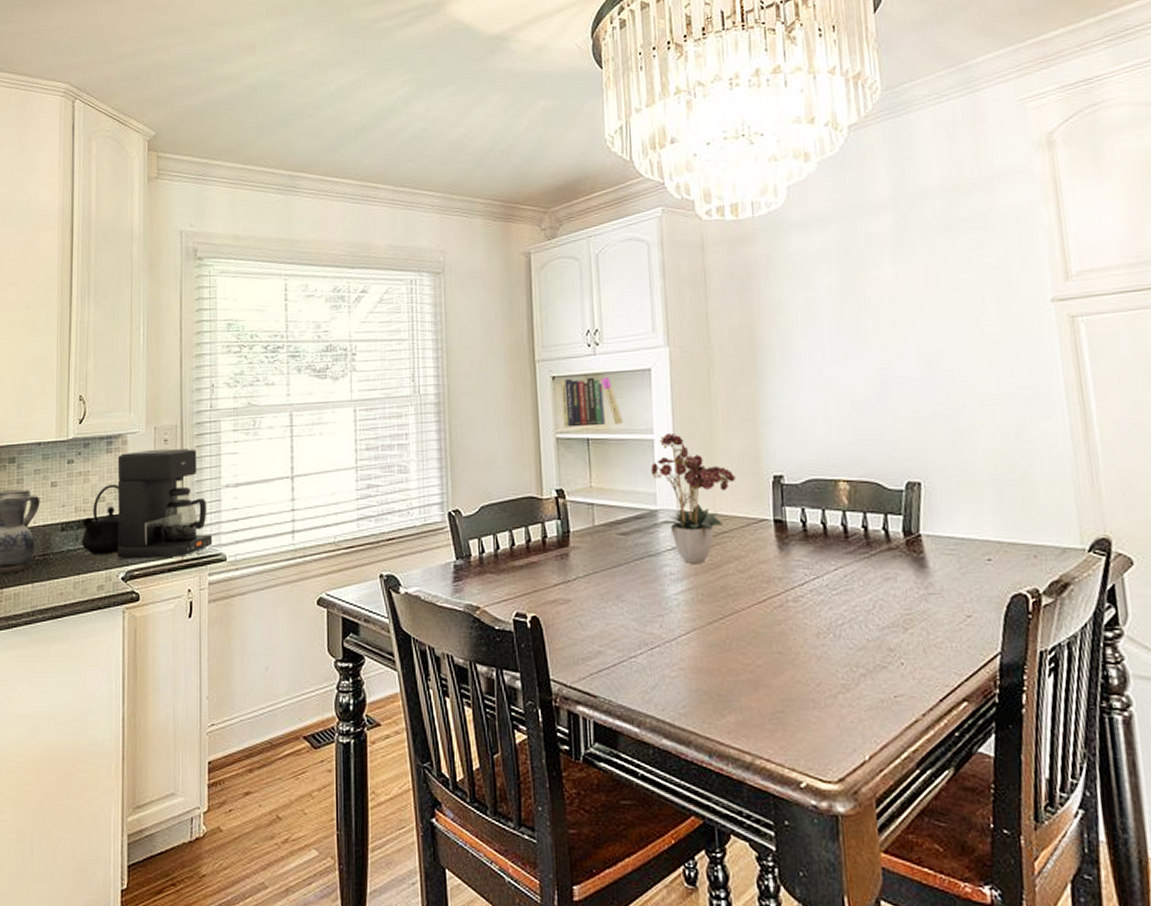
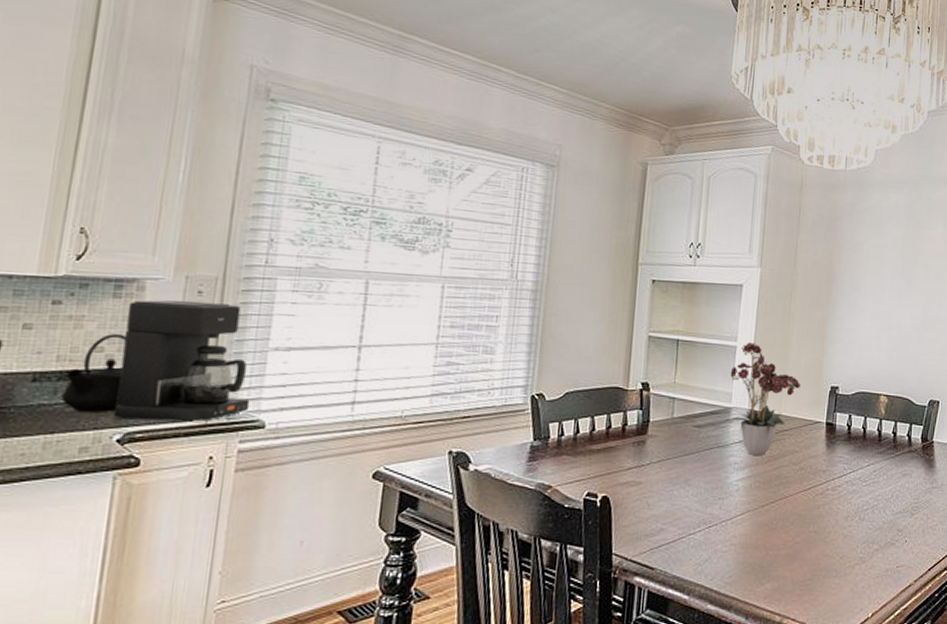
books: present [560,376,624,428] -> none [657,283,713,331]

